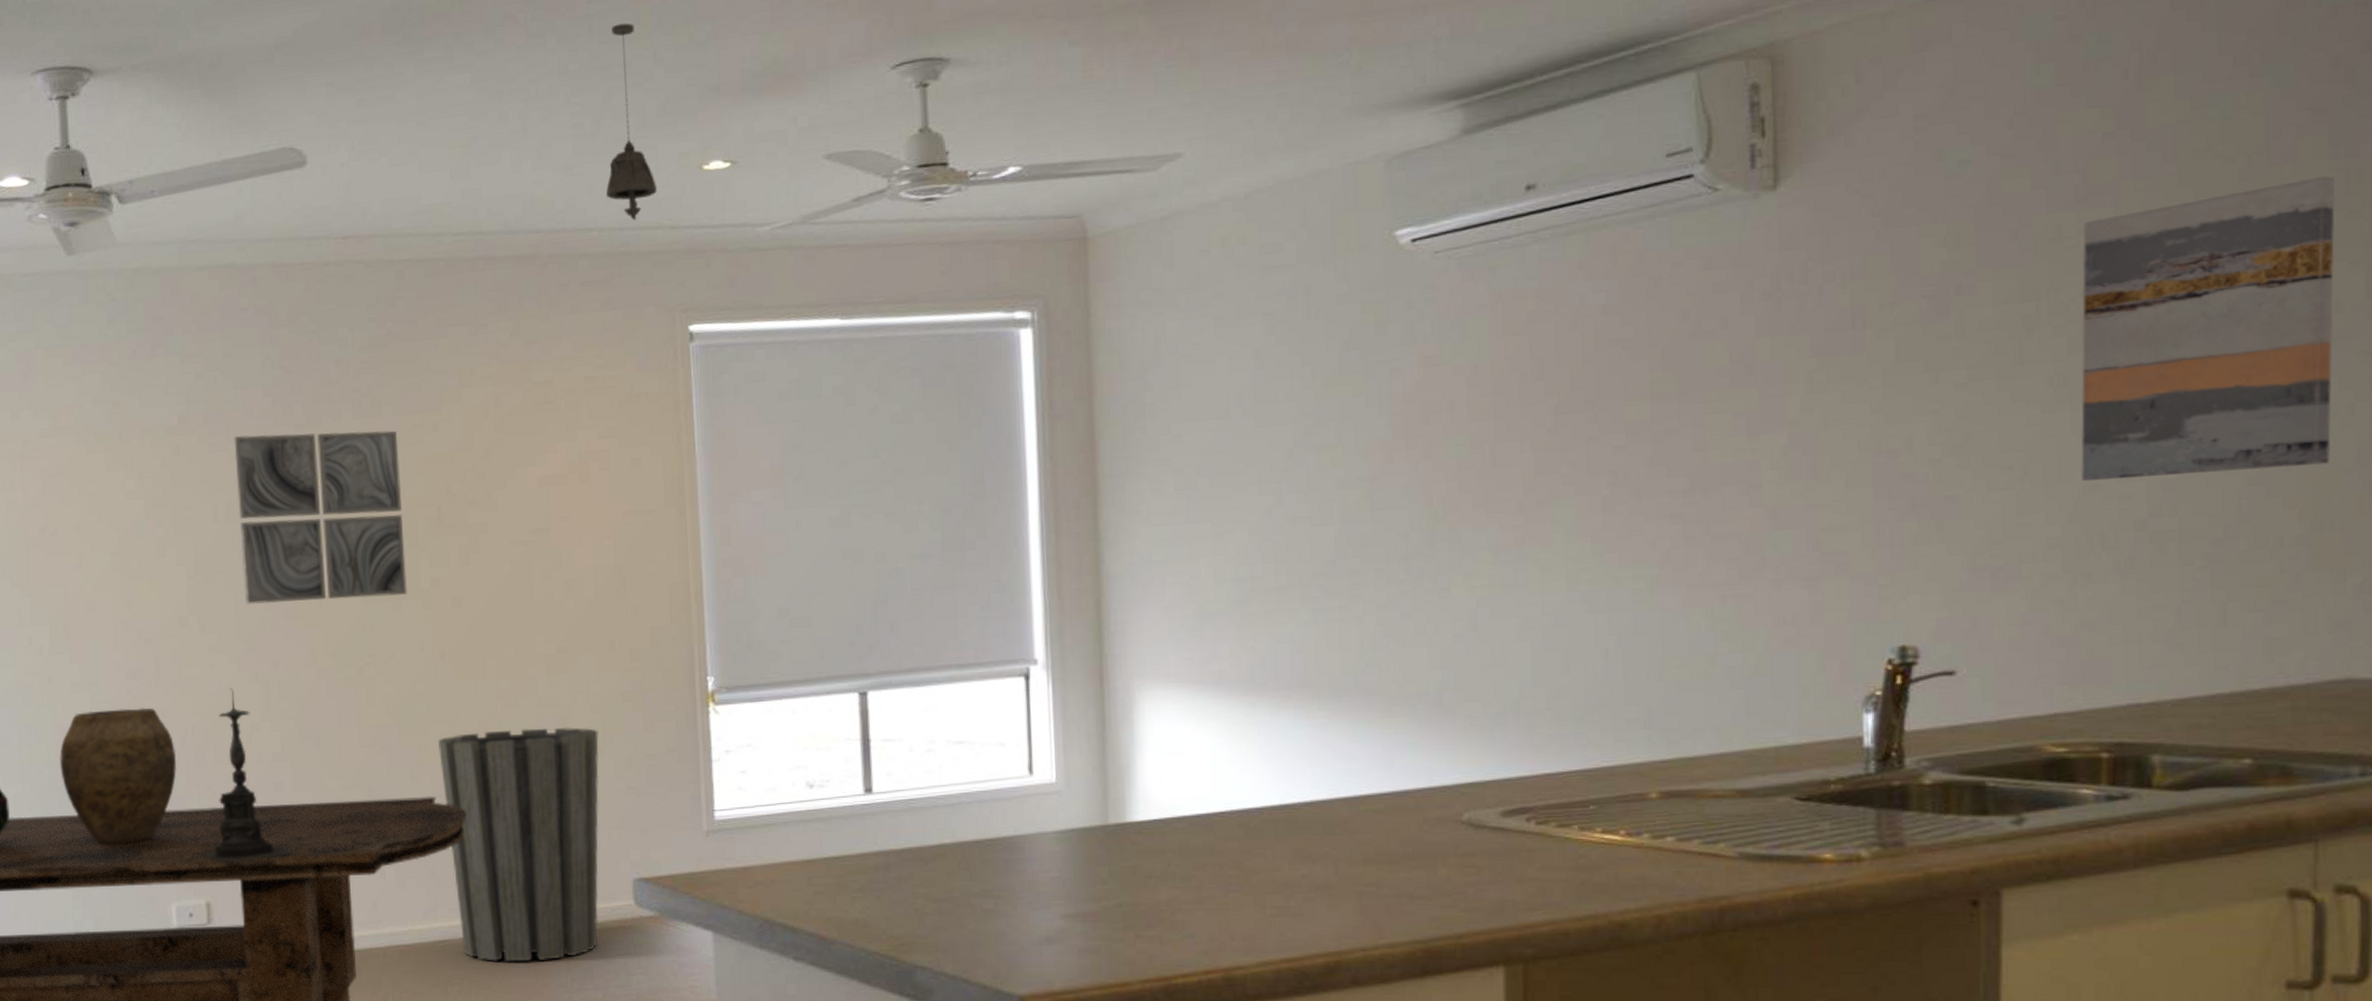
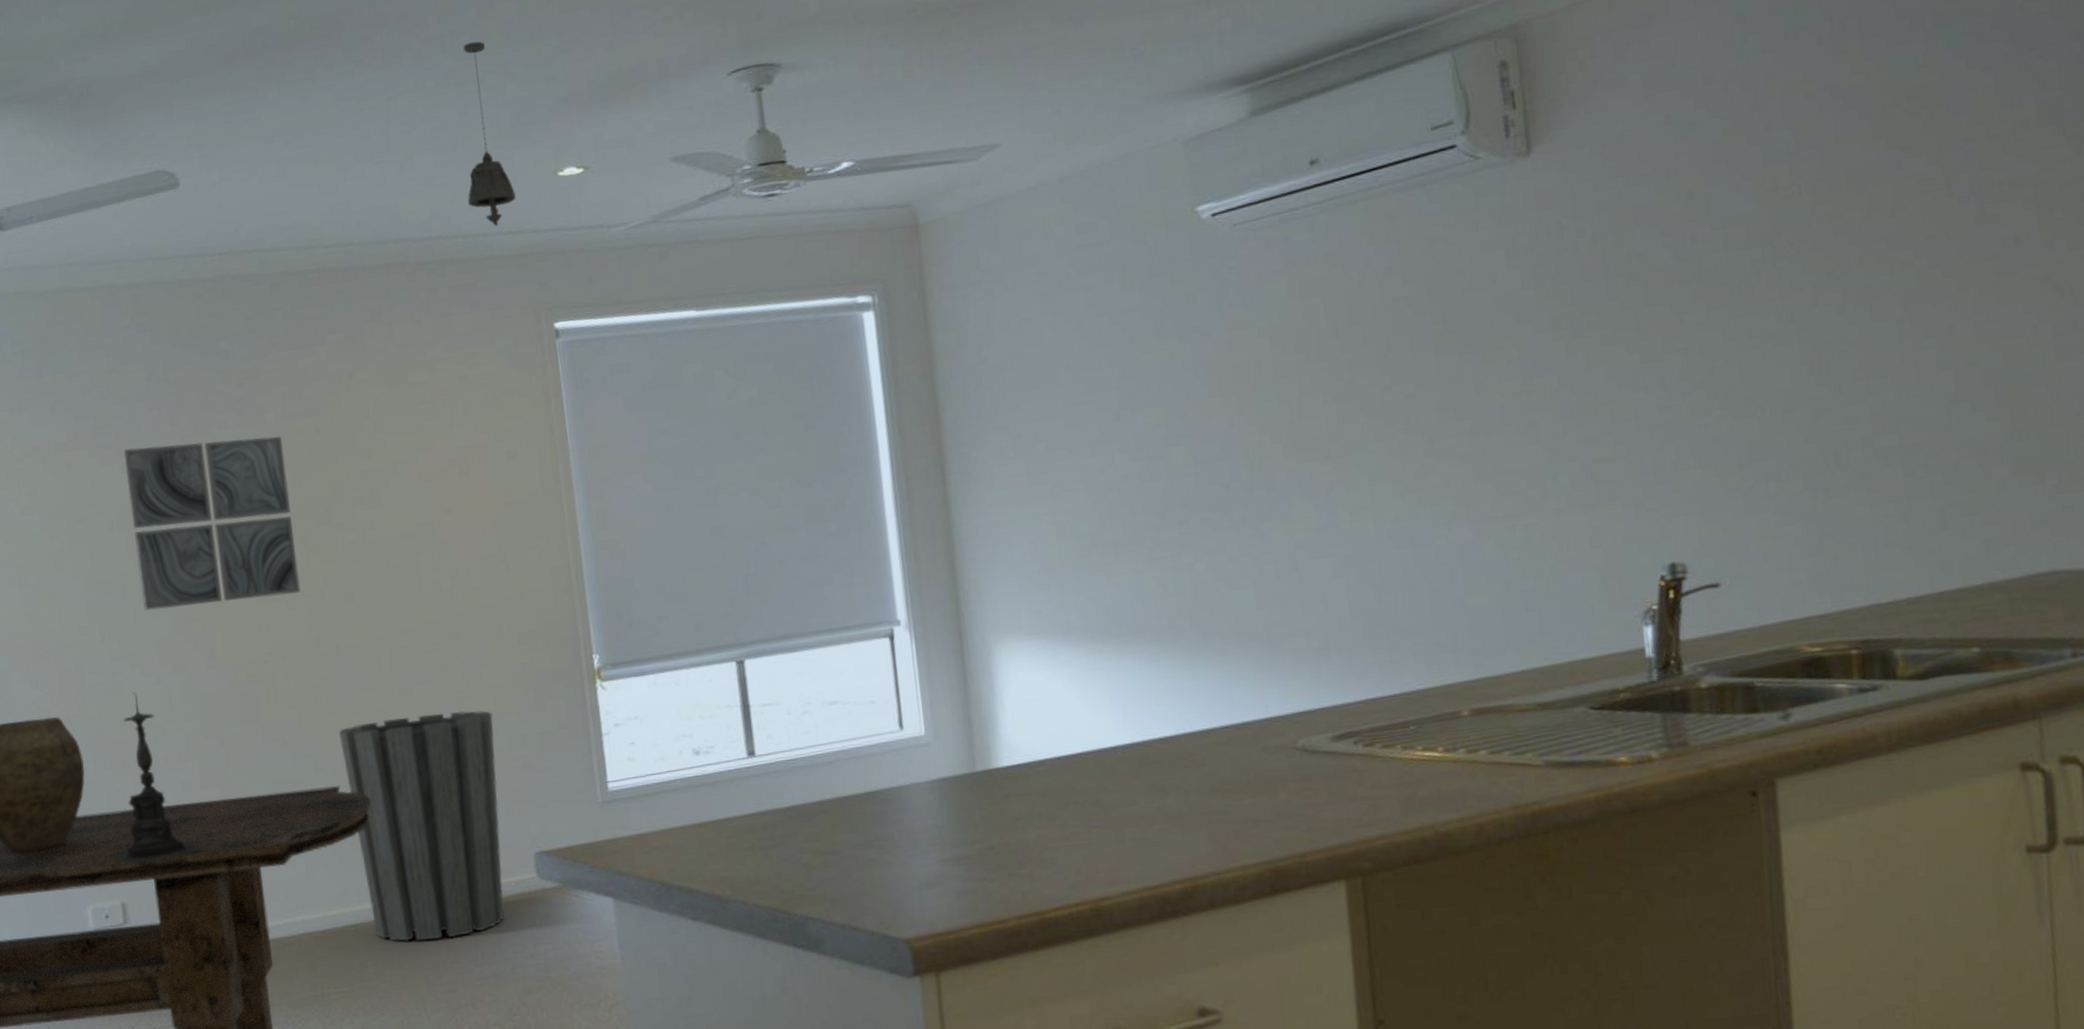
wall art: present [2081,176,2335,482] -> none [1796,125,2022,406]

